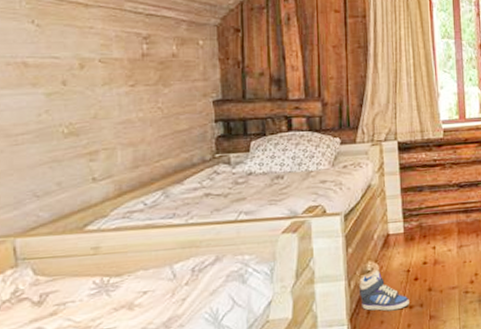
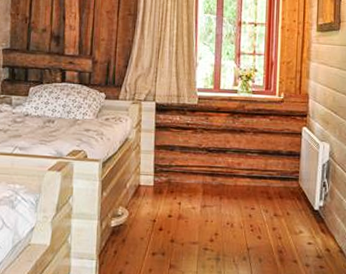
sneaker: present [360,269,409,312] -> none [109,215,153,255]

